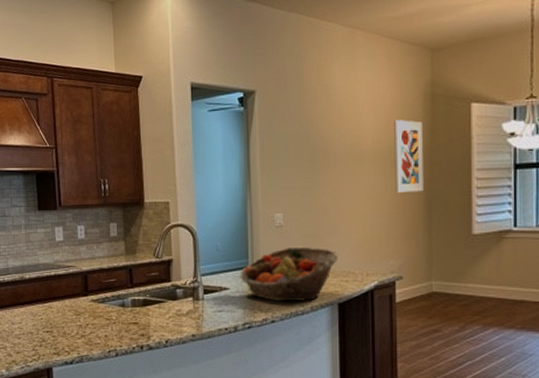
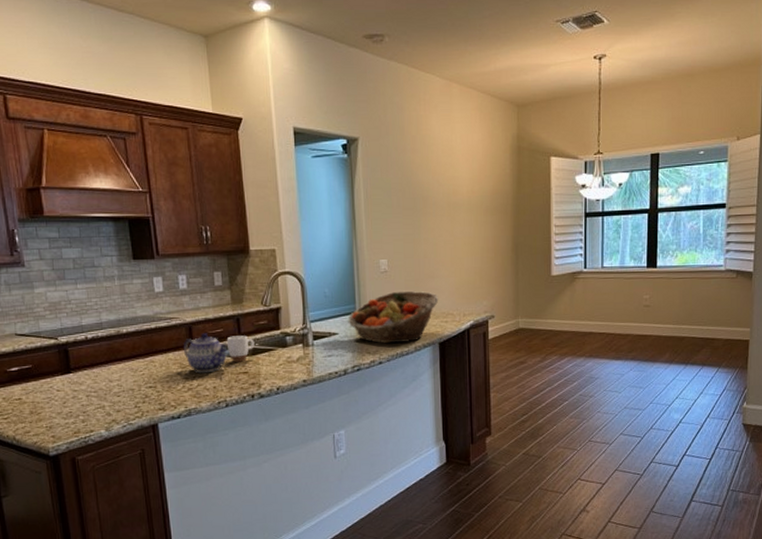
teapot: none [78,282,121,322] -> present [183,333,229,374]
mug: none [120,286,145,312] -> present [227,335,255,362]
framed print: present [394,120,423,194] -> none [486,171,511,240]

